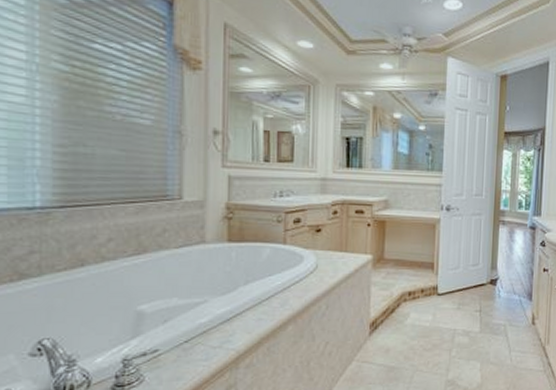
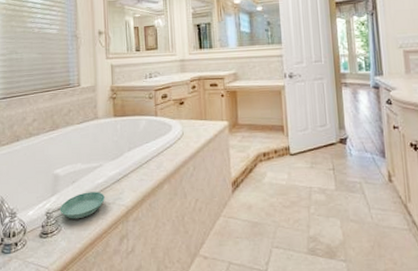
saucer: none [143,333,208,367] -> present [60,192,105,219]

